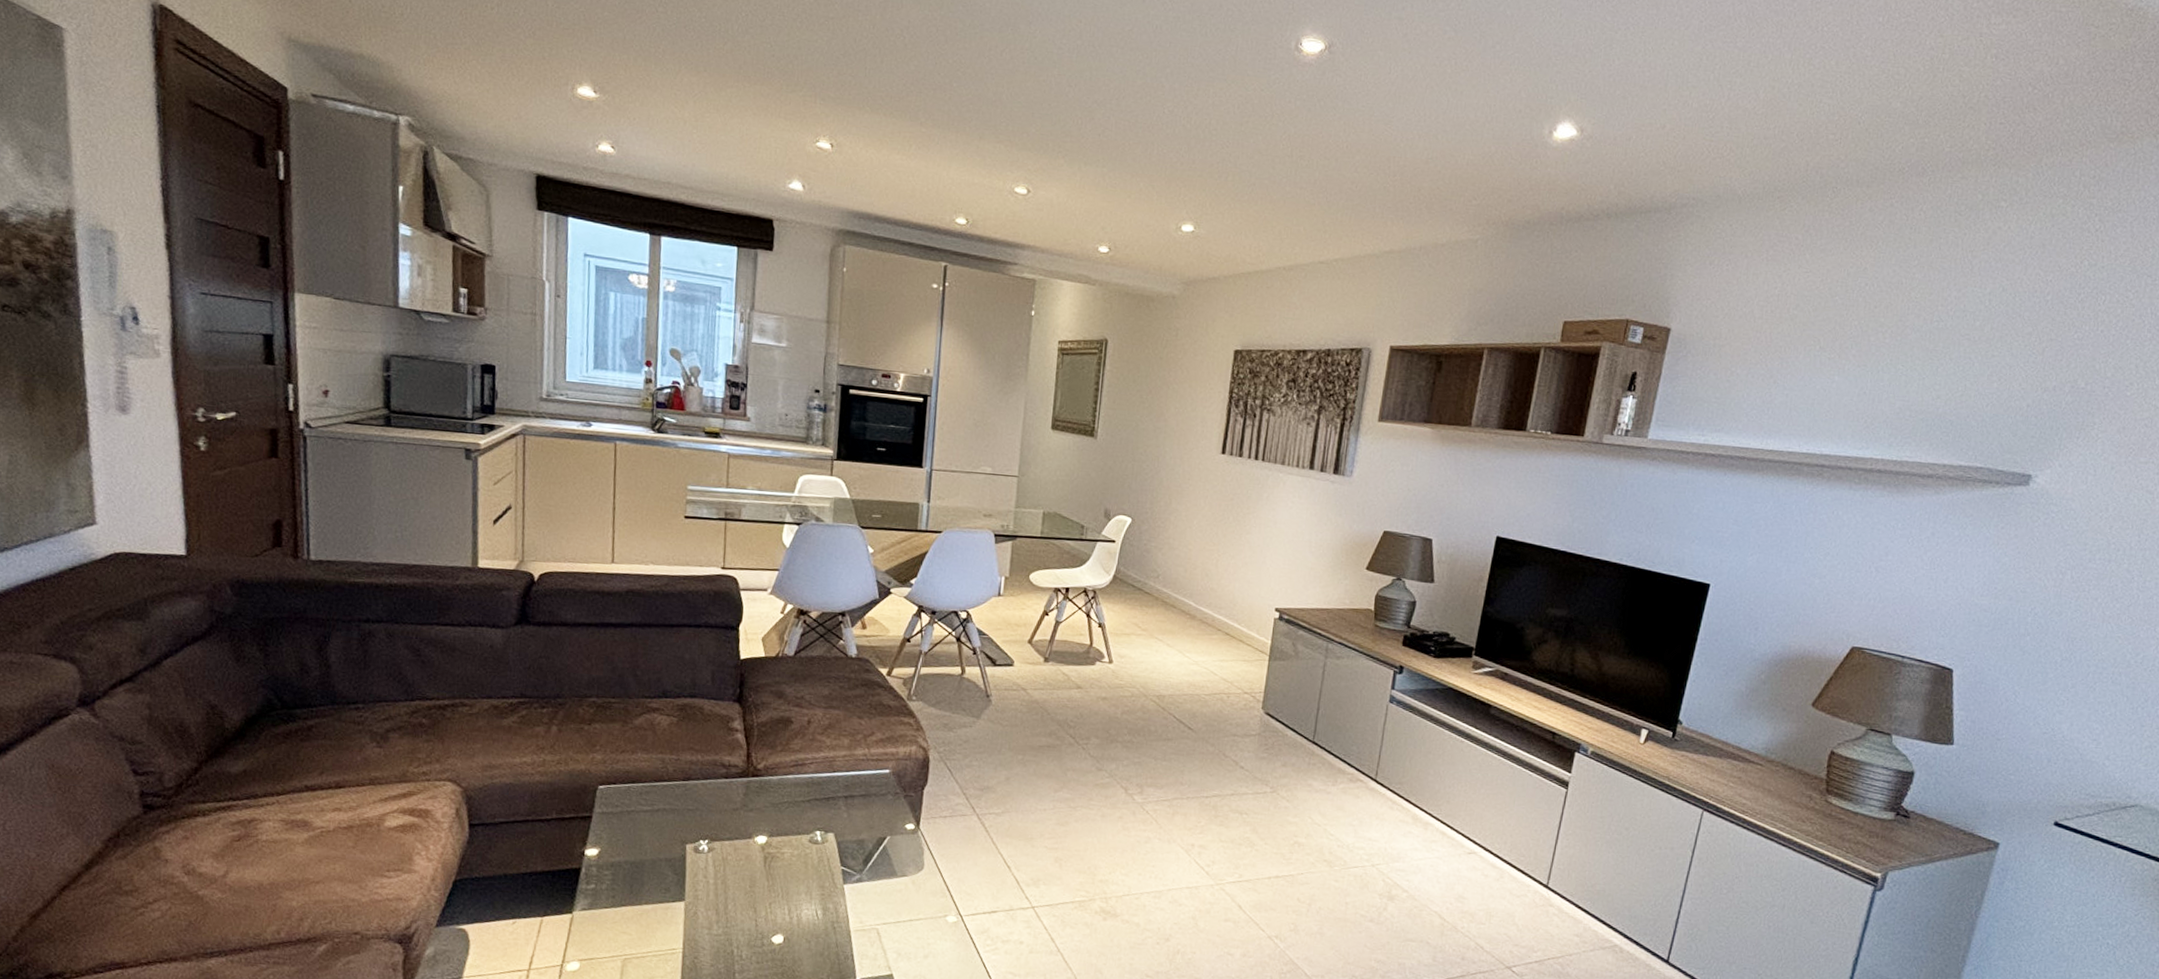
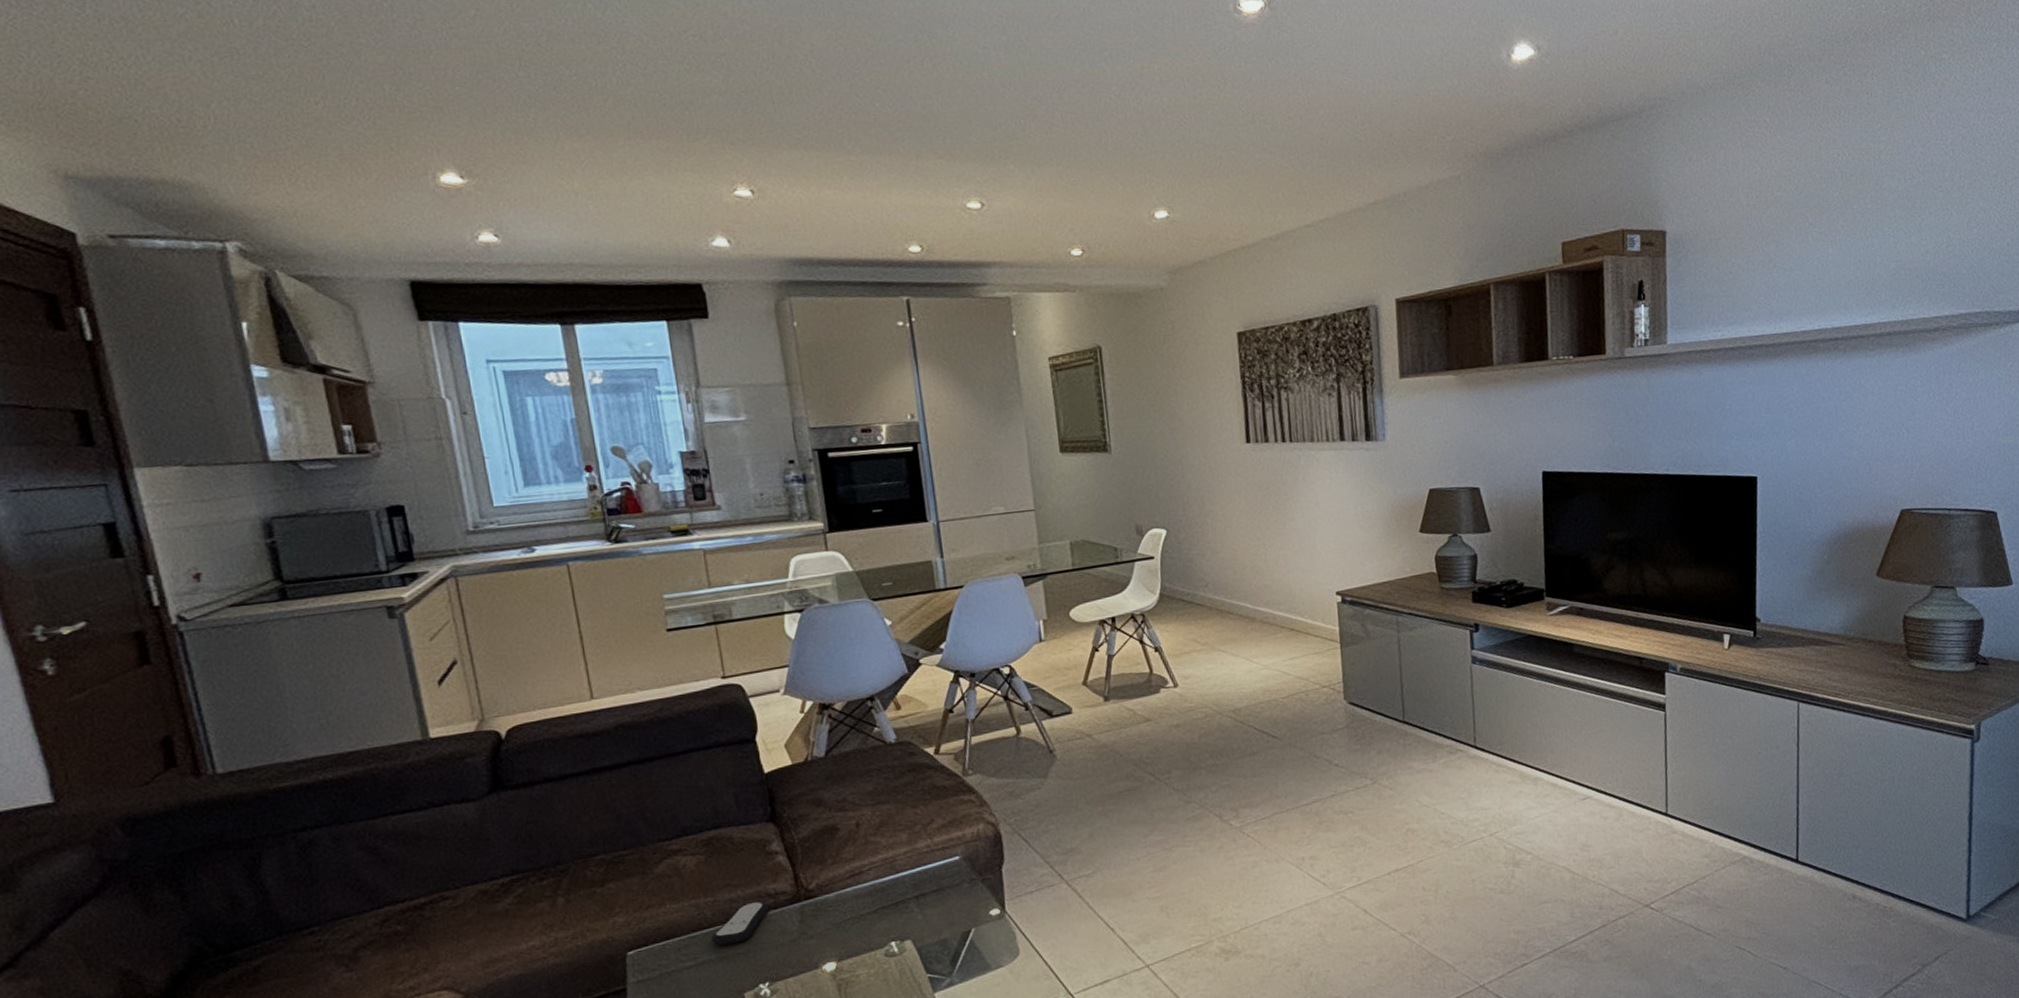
remote control: none [668,768,722,800] -> present [711,901,770,946]

